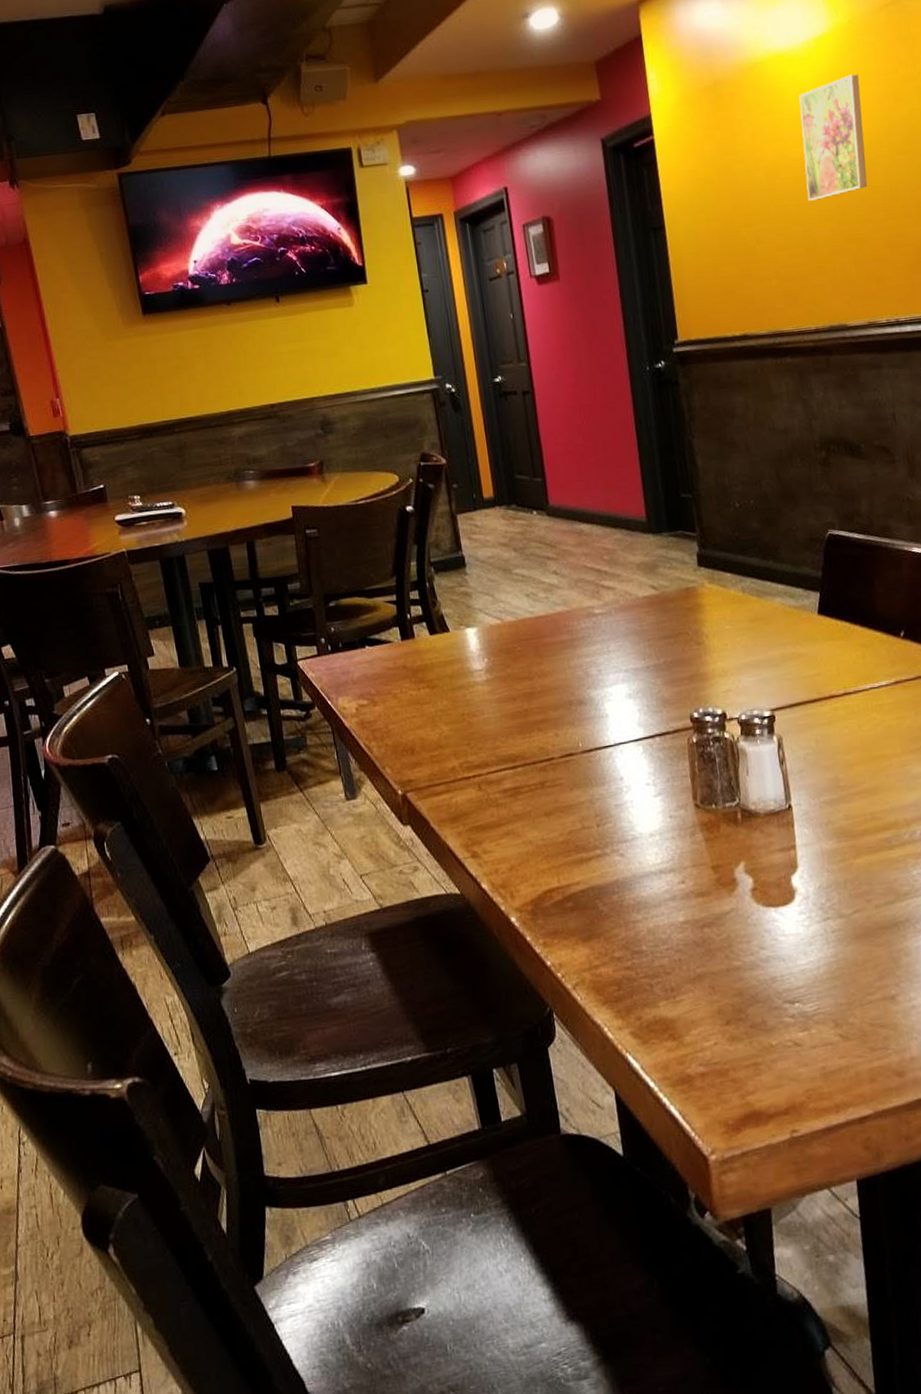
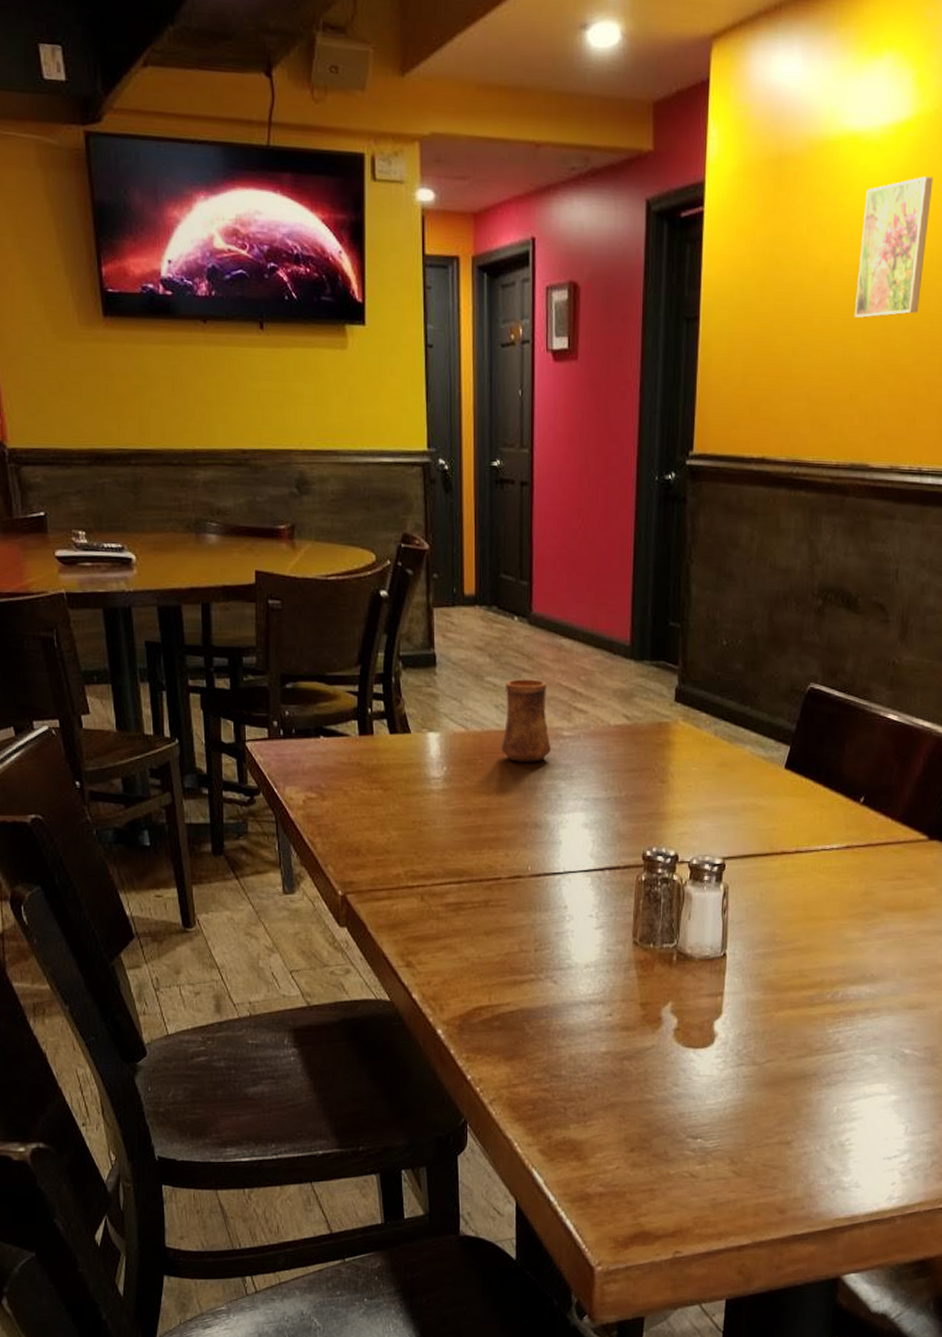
cup: none [532,565,586,644] -> present [500,679,552,762]

